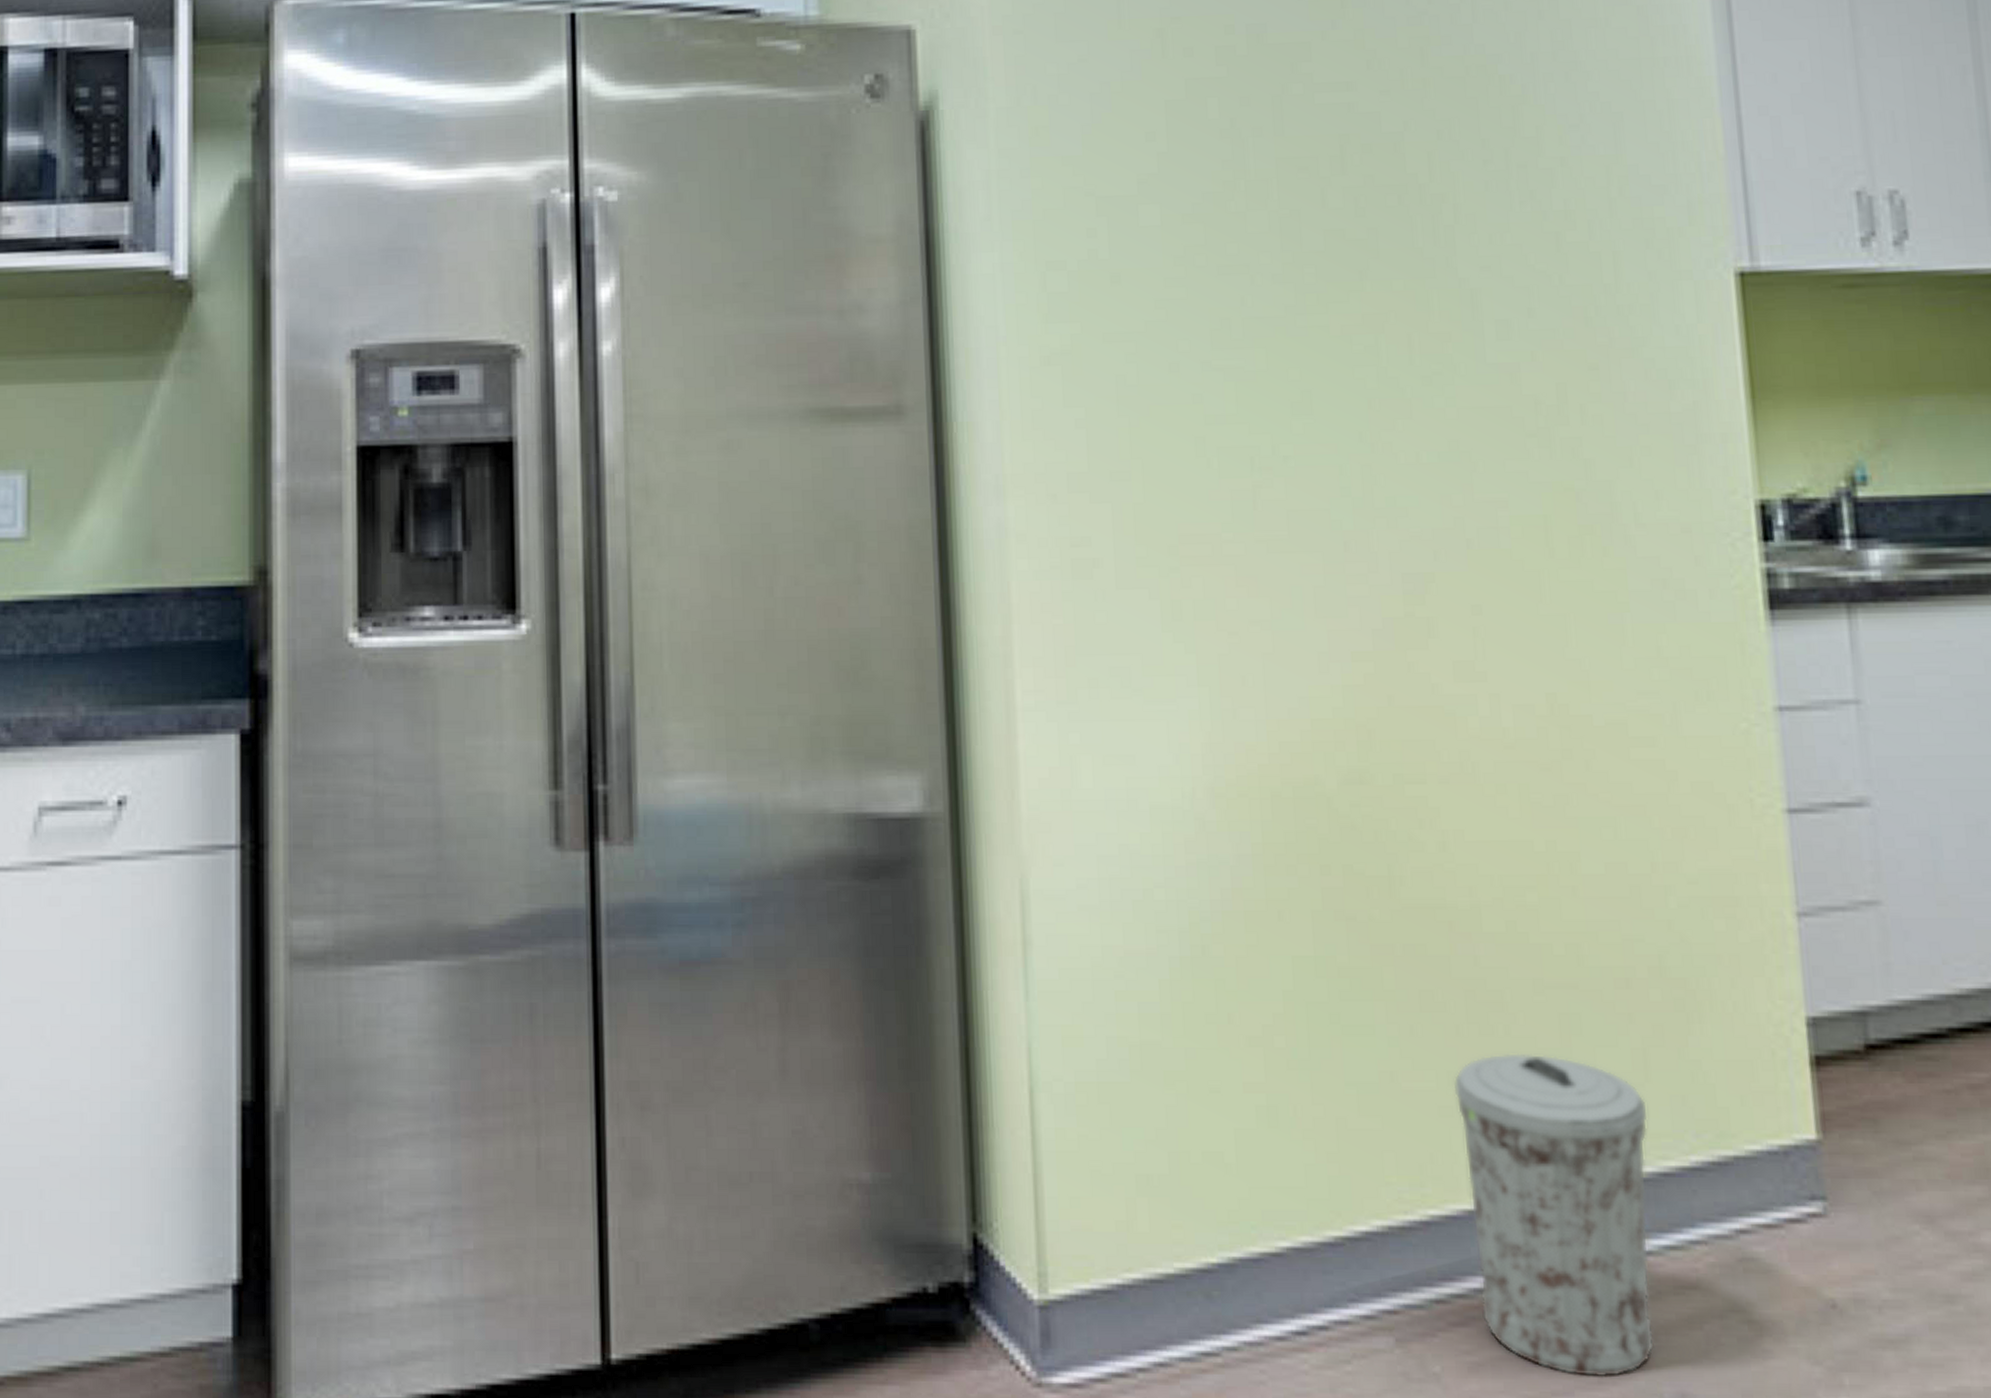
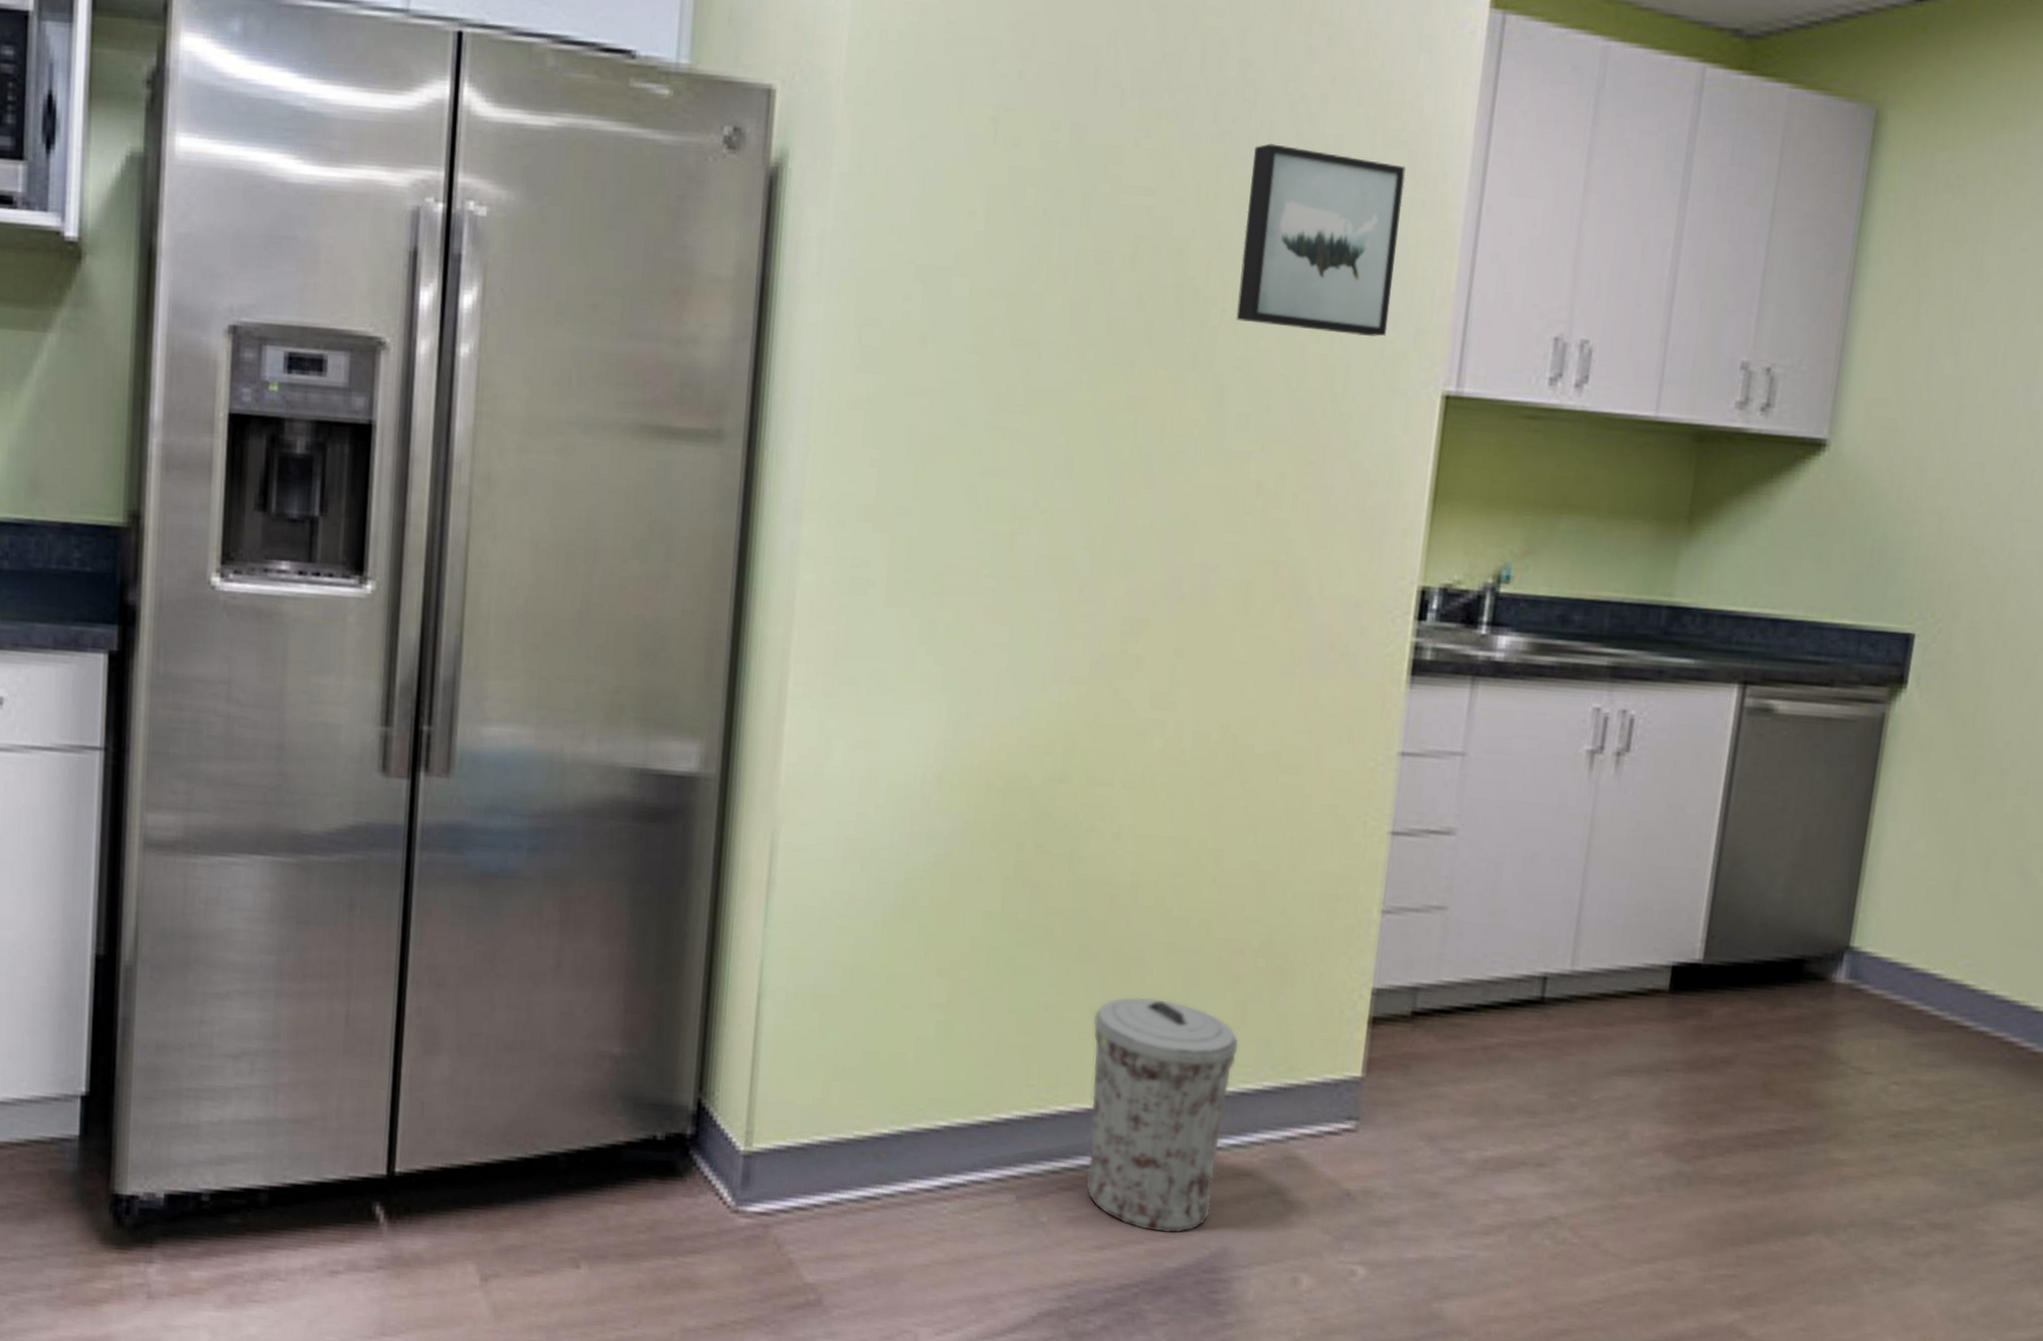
wall art: none [1459,18,1654,217] -> present [1236,143,1406,337]

